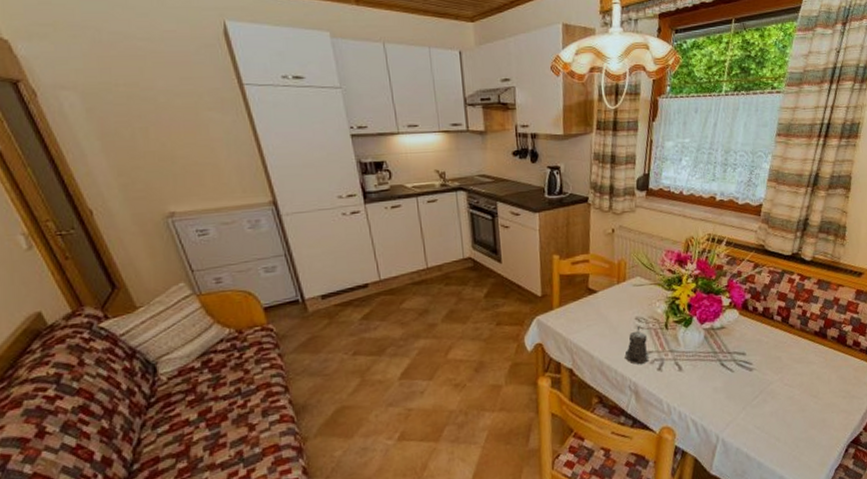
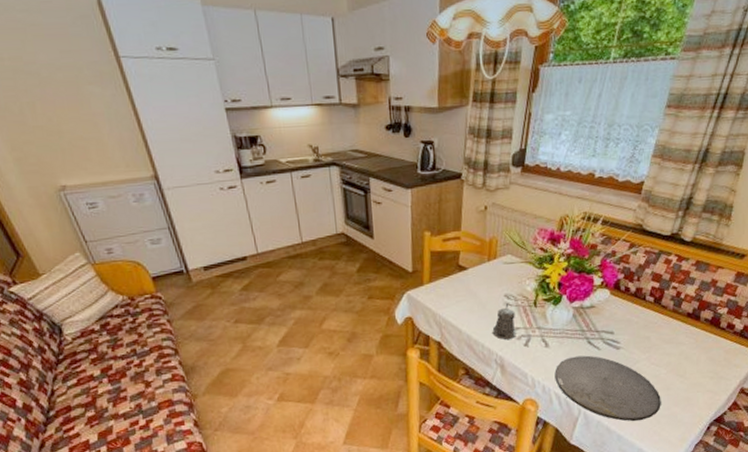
plate: none [690,378,798,447] -> present [554,355,661,421]

